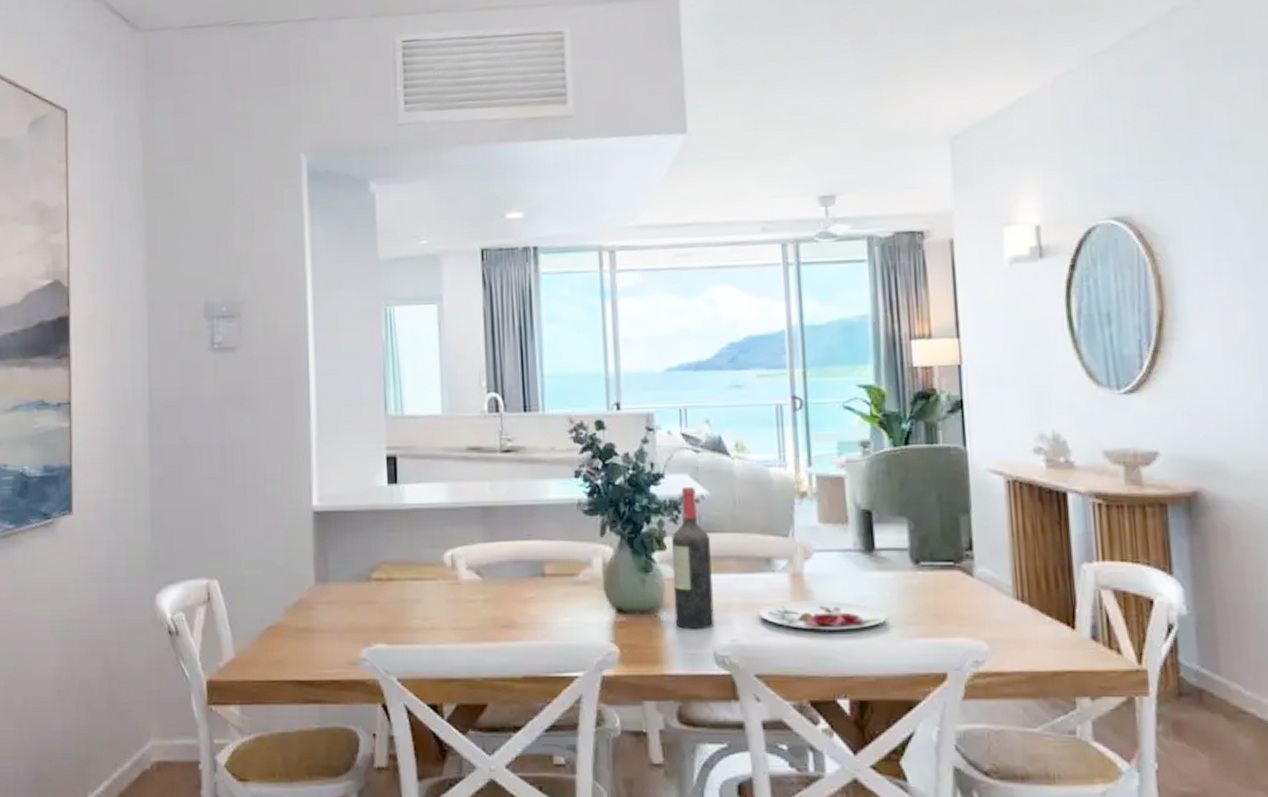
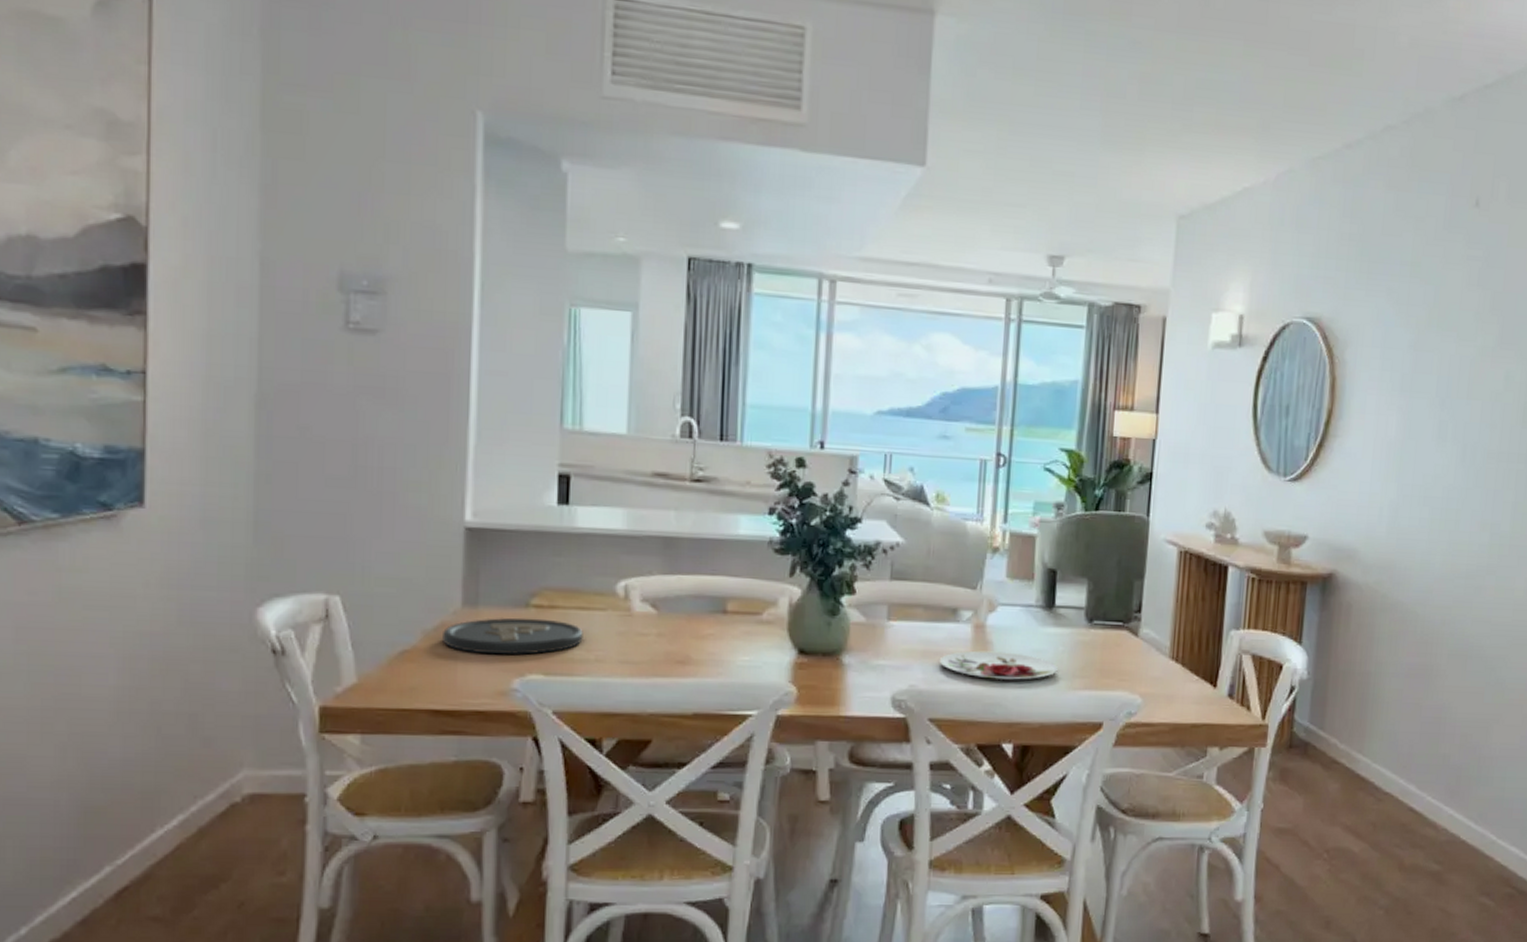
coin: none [301,591,419,627] -> present [443,617,583,656]
wine bottle: present [671,487,715,630] -> none [856,533,900,675]

